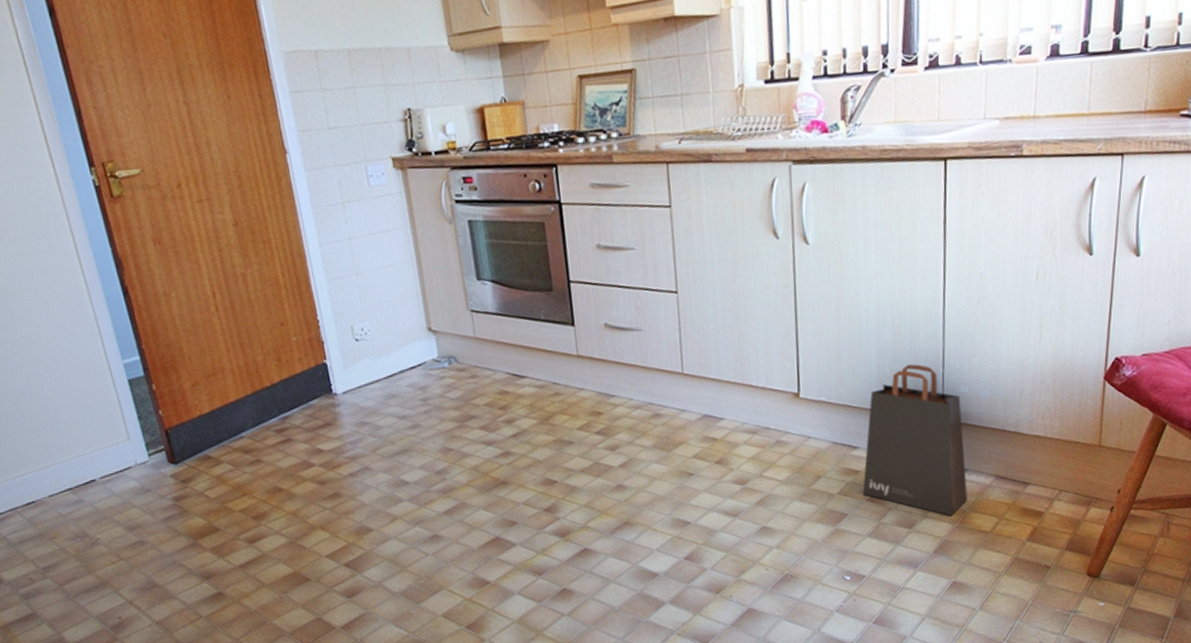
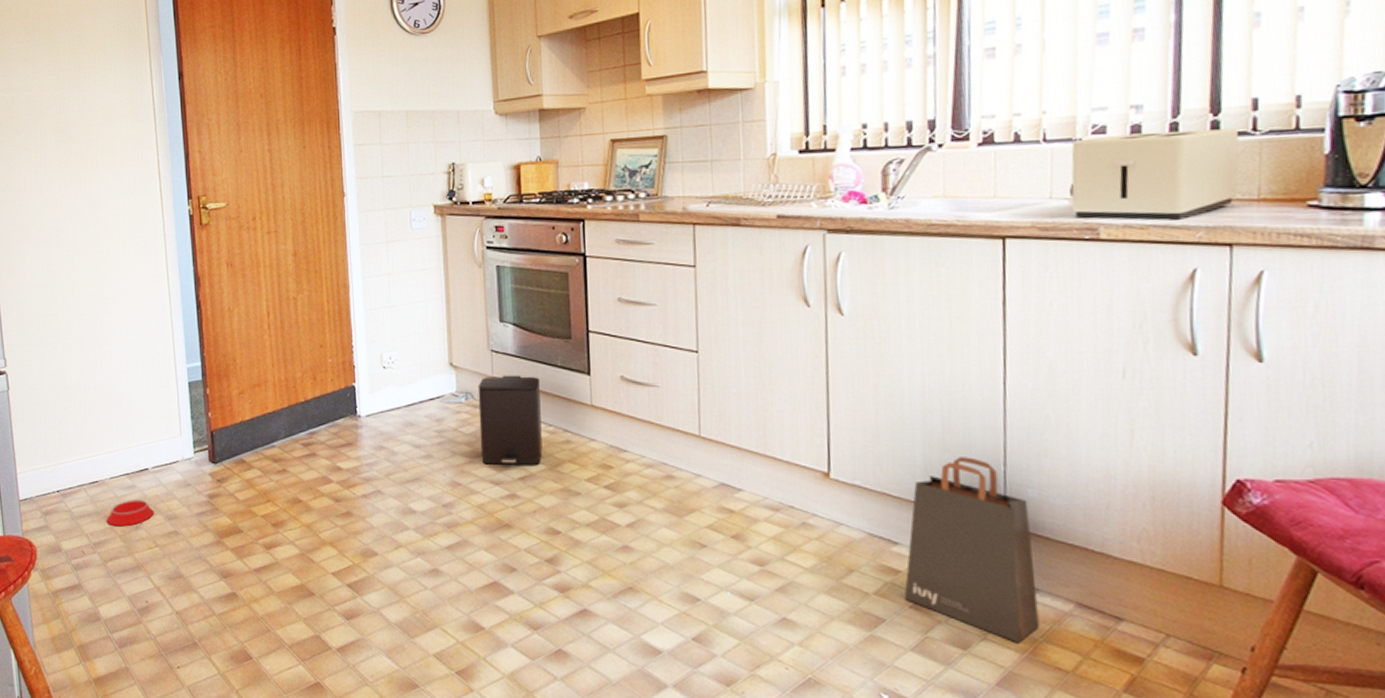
pet bowl: none [53,514,111,547] -> present [106,500,154,527]
pedal bin: none [460,333,533,427] -> present [478,375,543,466]
toaster: none [1000,45,1135,138] -> present [1070,128,1240,222]

